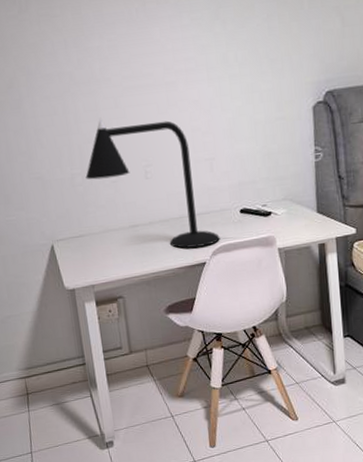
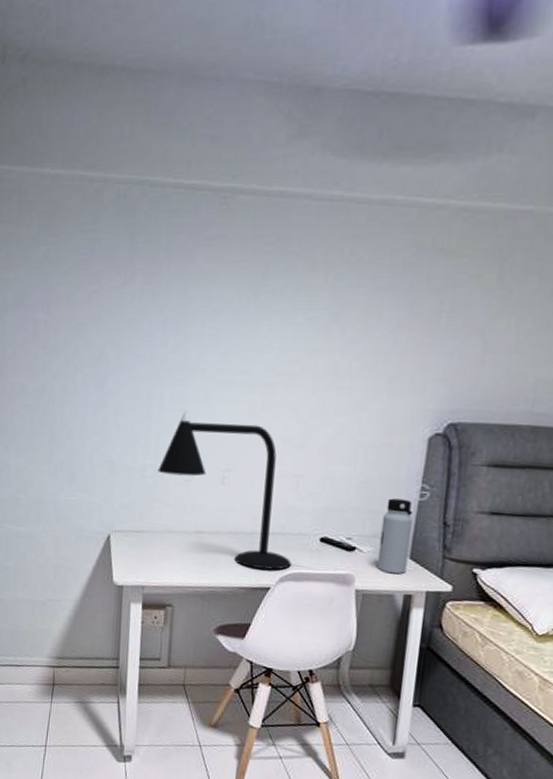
water bottle: none [288,162,317,229] -> present [377,498,413,574]

